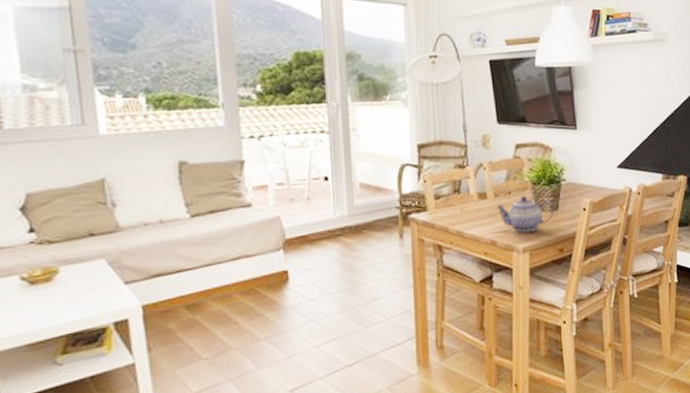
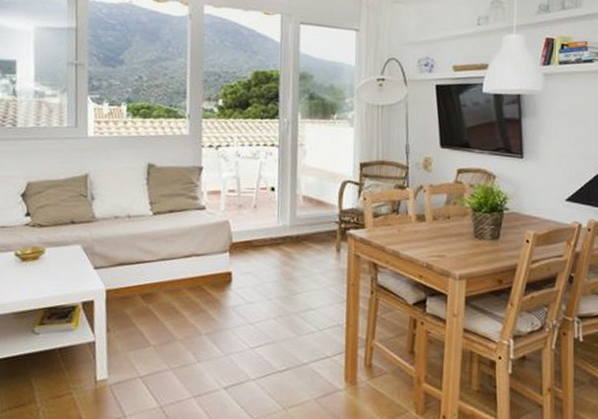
teapot: present [496,195,553,233] -> none [434,221,494,260]

